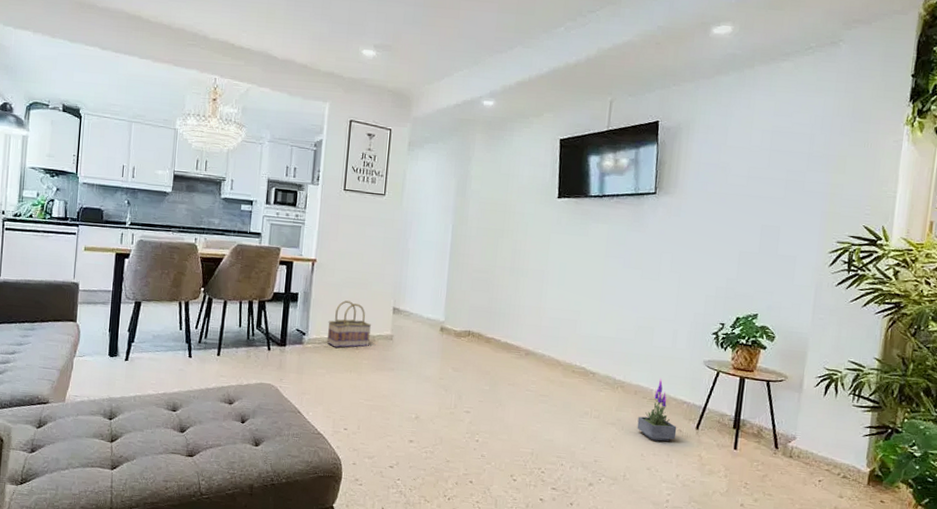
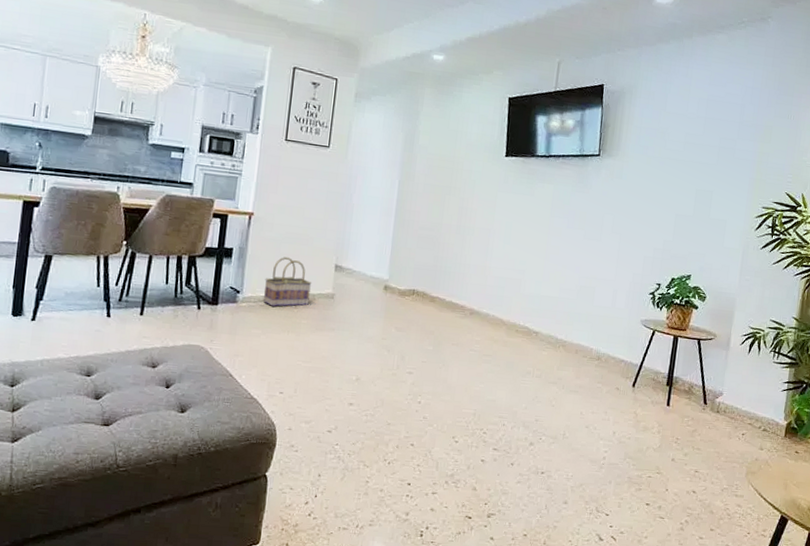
potted plant: present [637,378,677,441] -> none [577,337,615,400]

